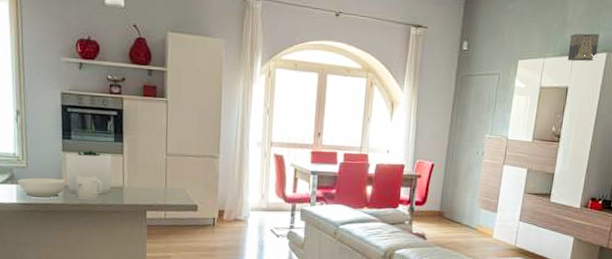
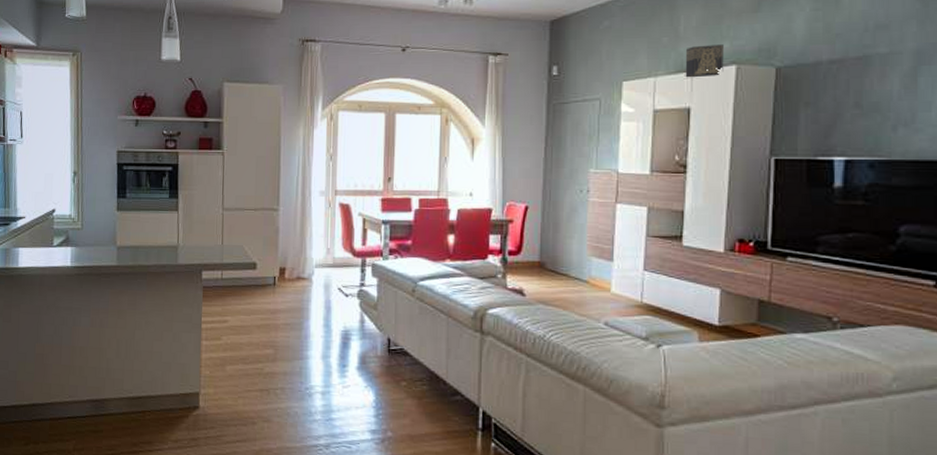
bowl: present [18,178,66,199] -> none [73,239,120,261]
planter: present [65,150,112,195] -> none [119,208,167,255]
mug: present [76,174,102,200] -> none [130,233,156,260]

